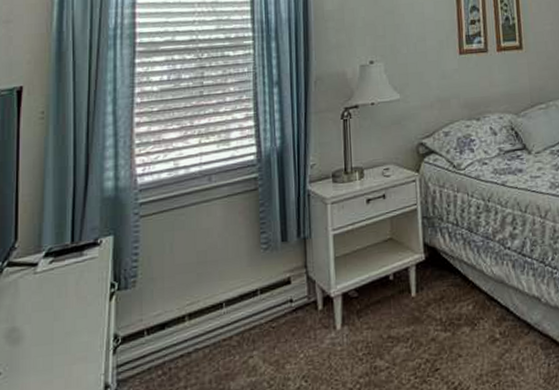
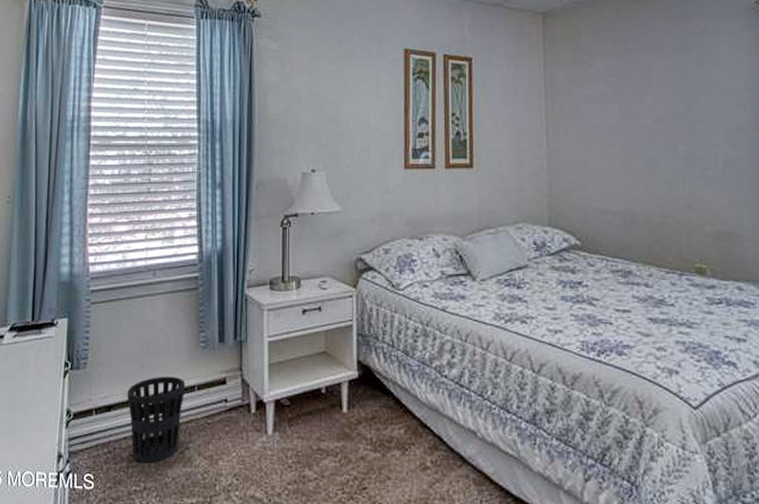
wastebasket: none [182,282,248,380] -> present [127,376,186,463]

